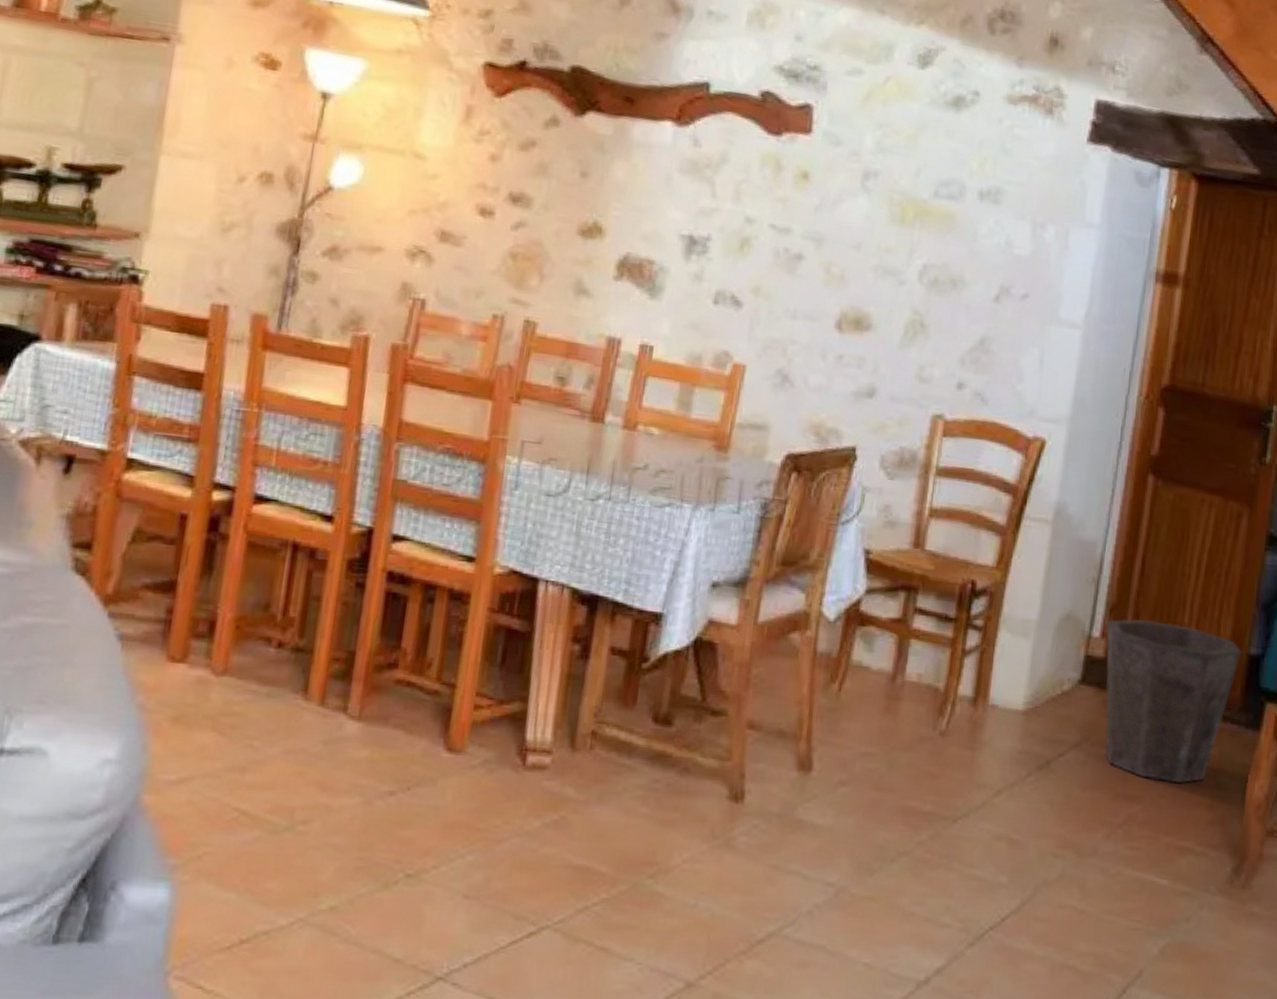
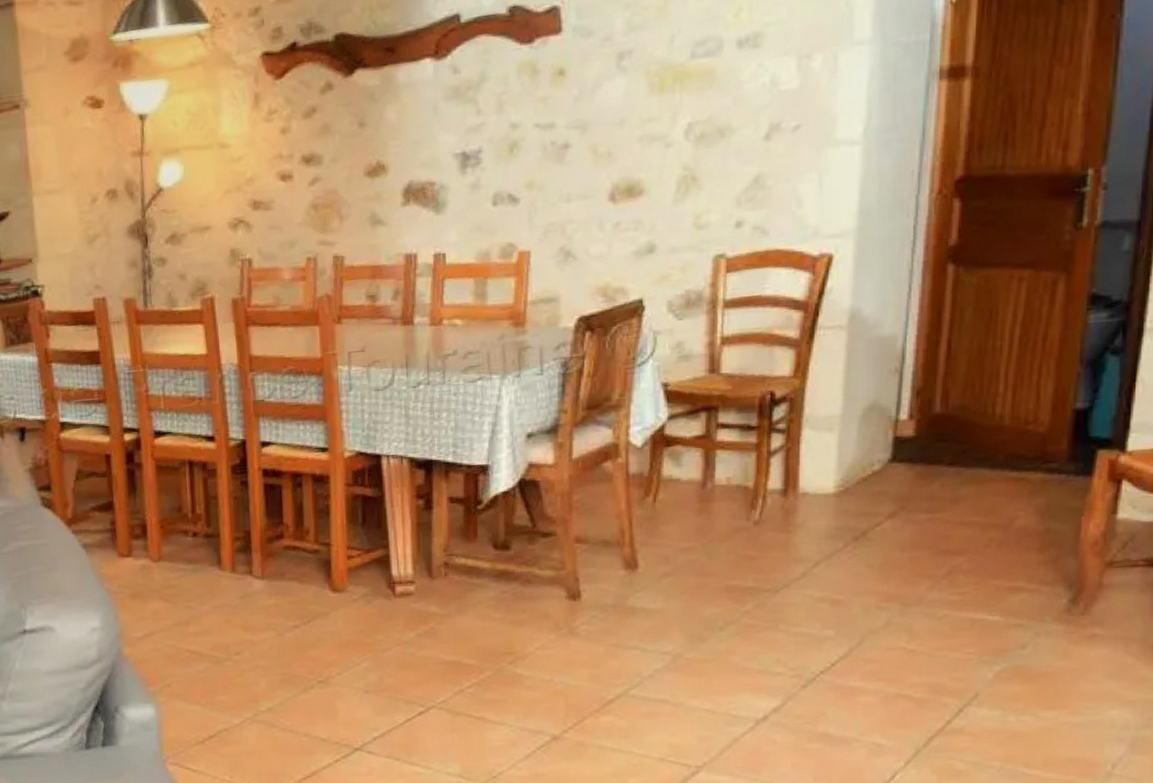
waste bin: present [1105,618,1242,783] -> none [913,395,1066,534]

